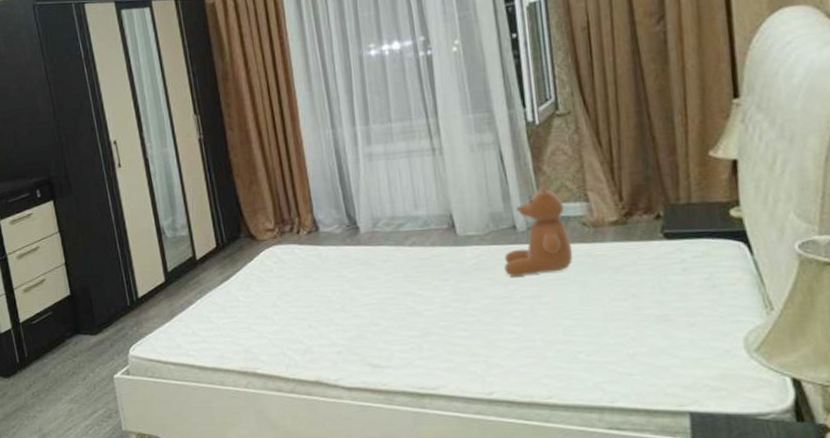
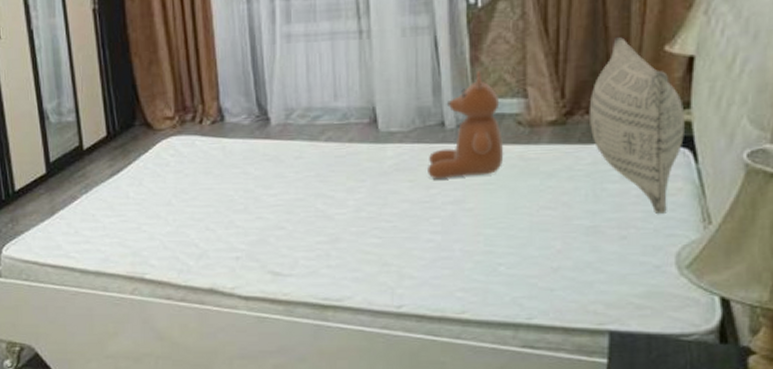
pillow: none [646,145,738,302] -> present [588,37,685,214]

